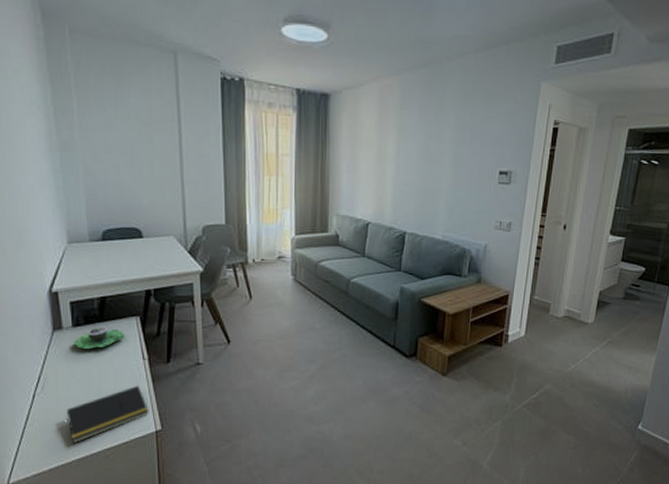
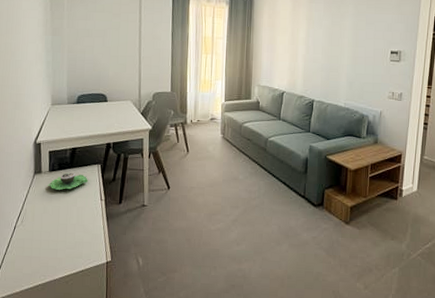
notepad: present [65,385,149,444] -> none [37,222,102,270]

